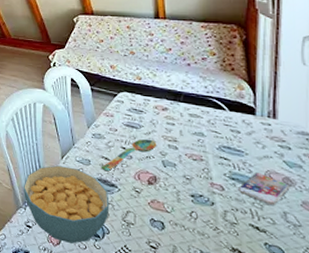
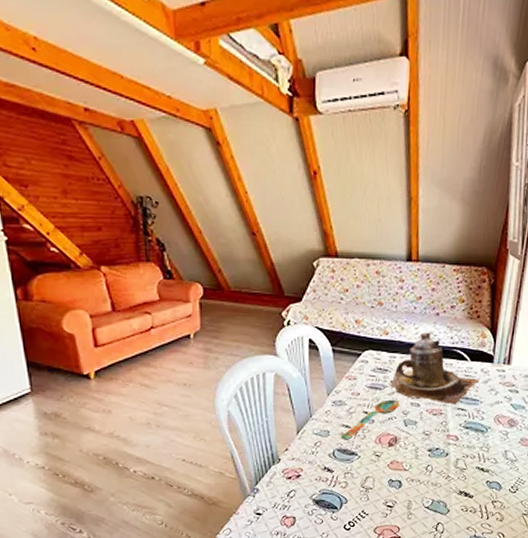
cereal bowl: present [23,165,110,244] -> none [250,441,349,522]
teapot: none [145,80,243,153] -> present [389,332,481,404]
smartphone: present [239,173,290,206] -> none [471,419,513,447]

